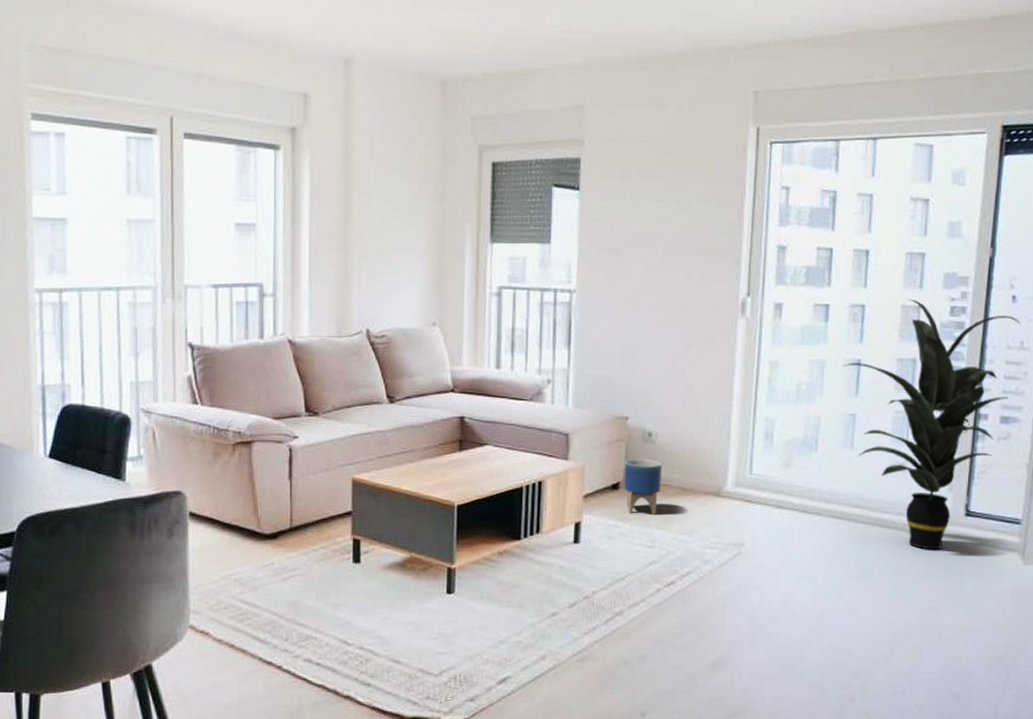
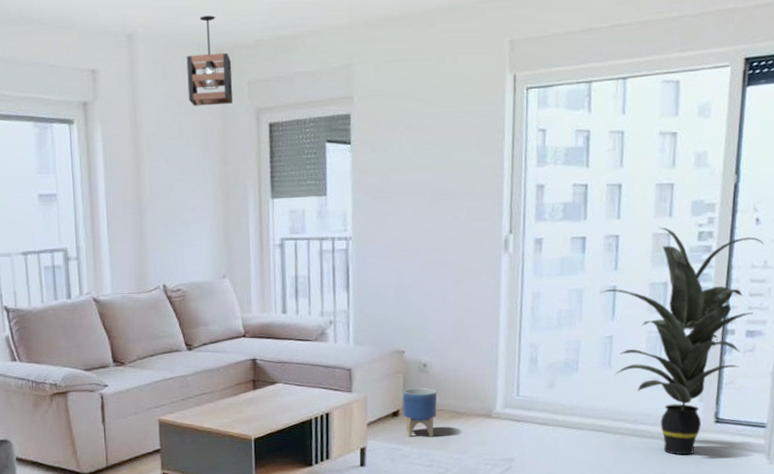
pendant light: none [406,45,455,140] -> present [186,15,233,106]

